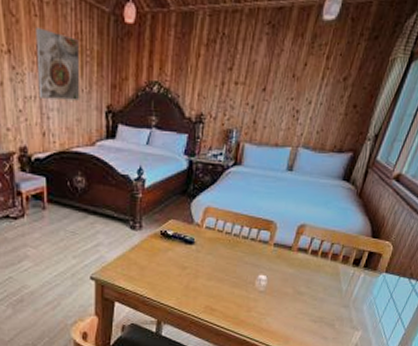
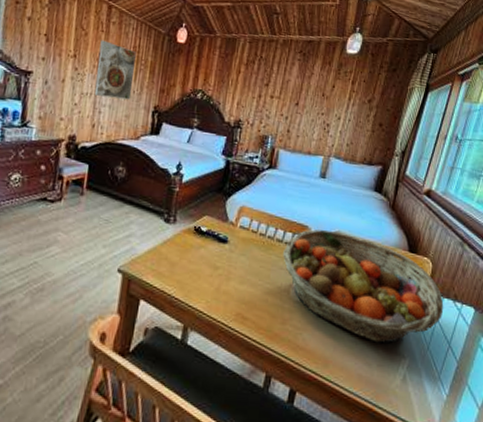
fruit basket: none [248,223,400,320] -> present [283,229,444,344]

